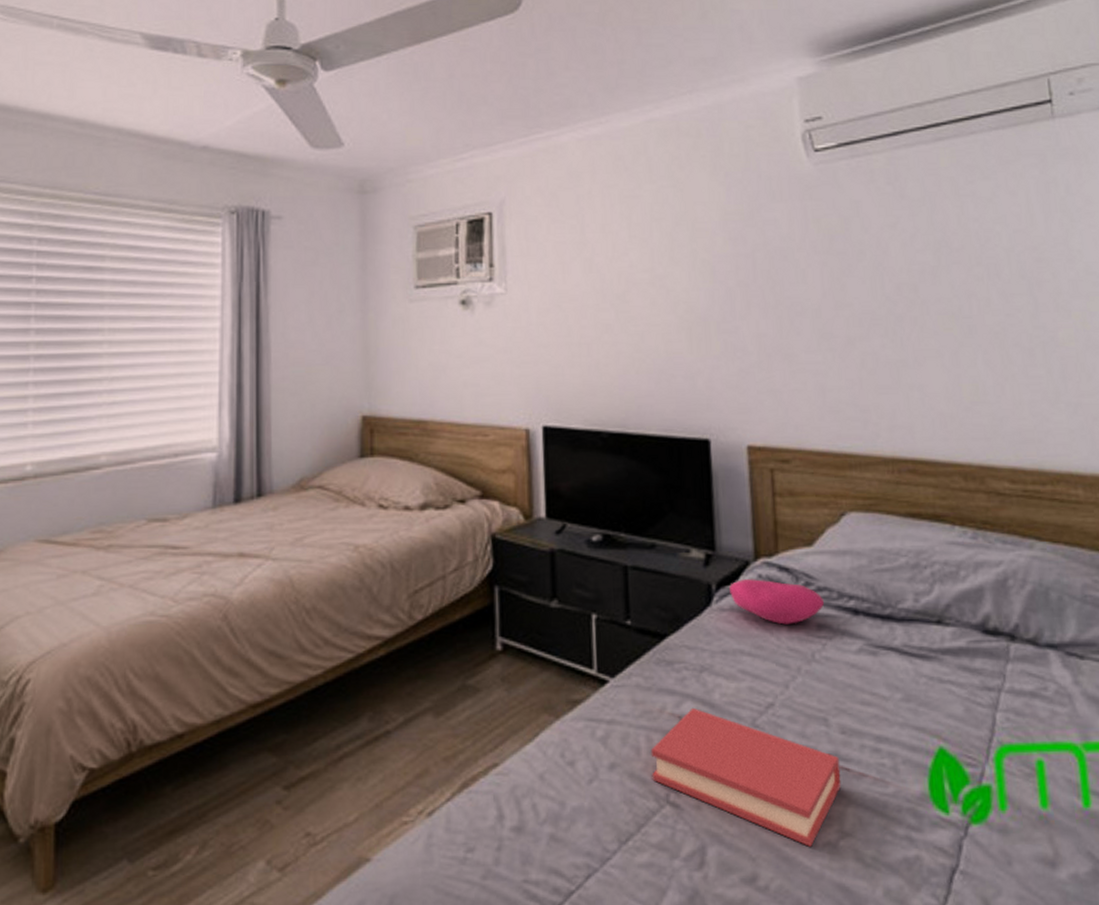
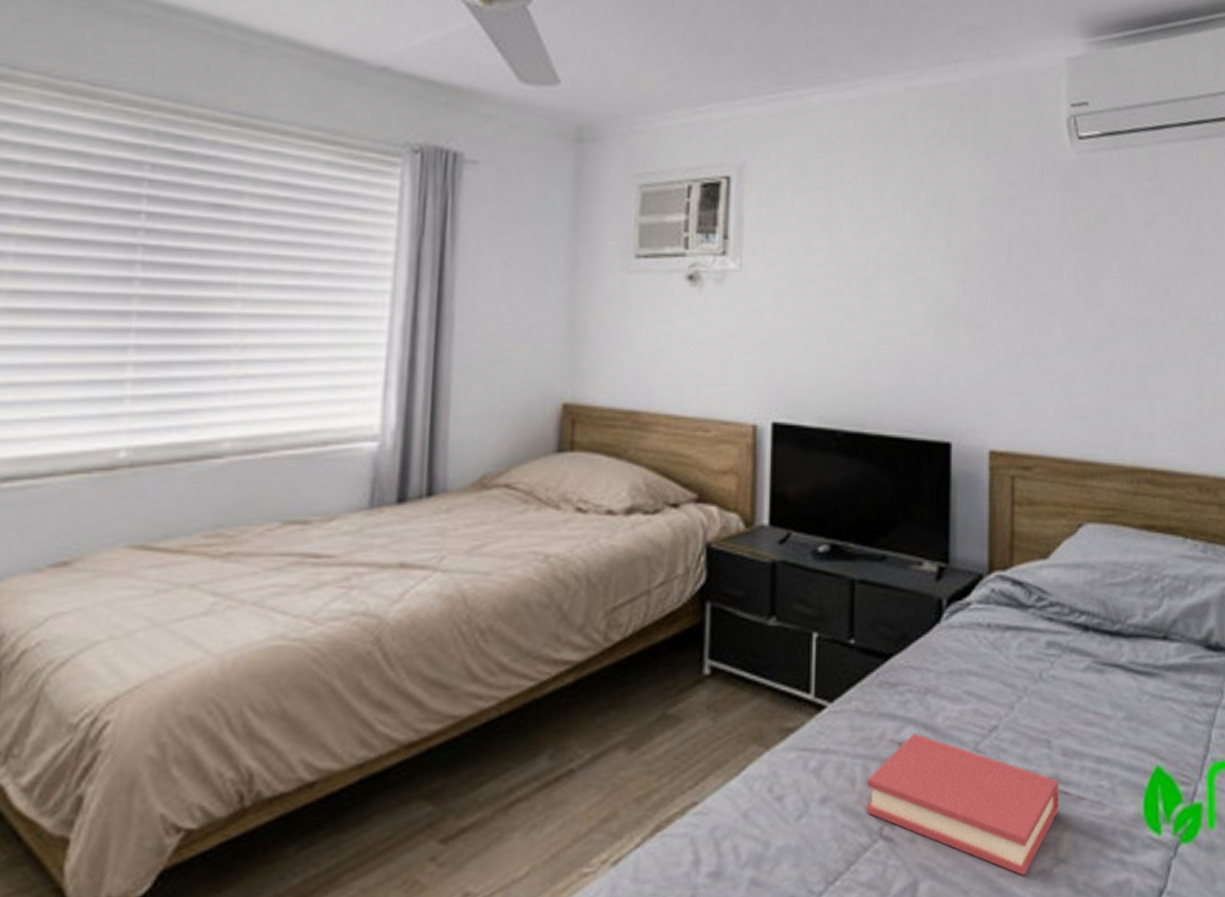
cushion: present [730,579,825,625] -> none [961,594,1056,642]

